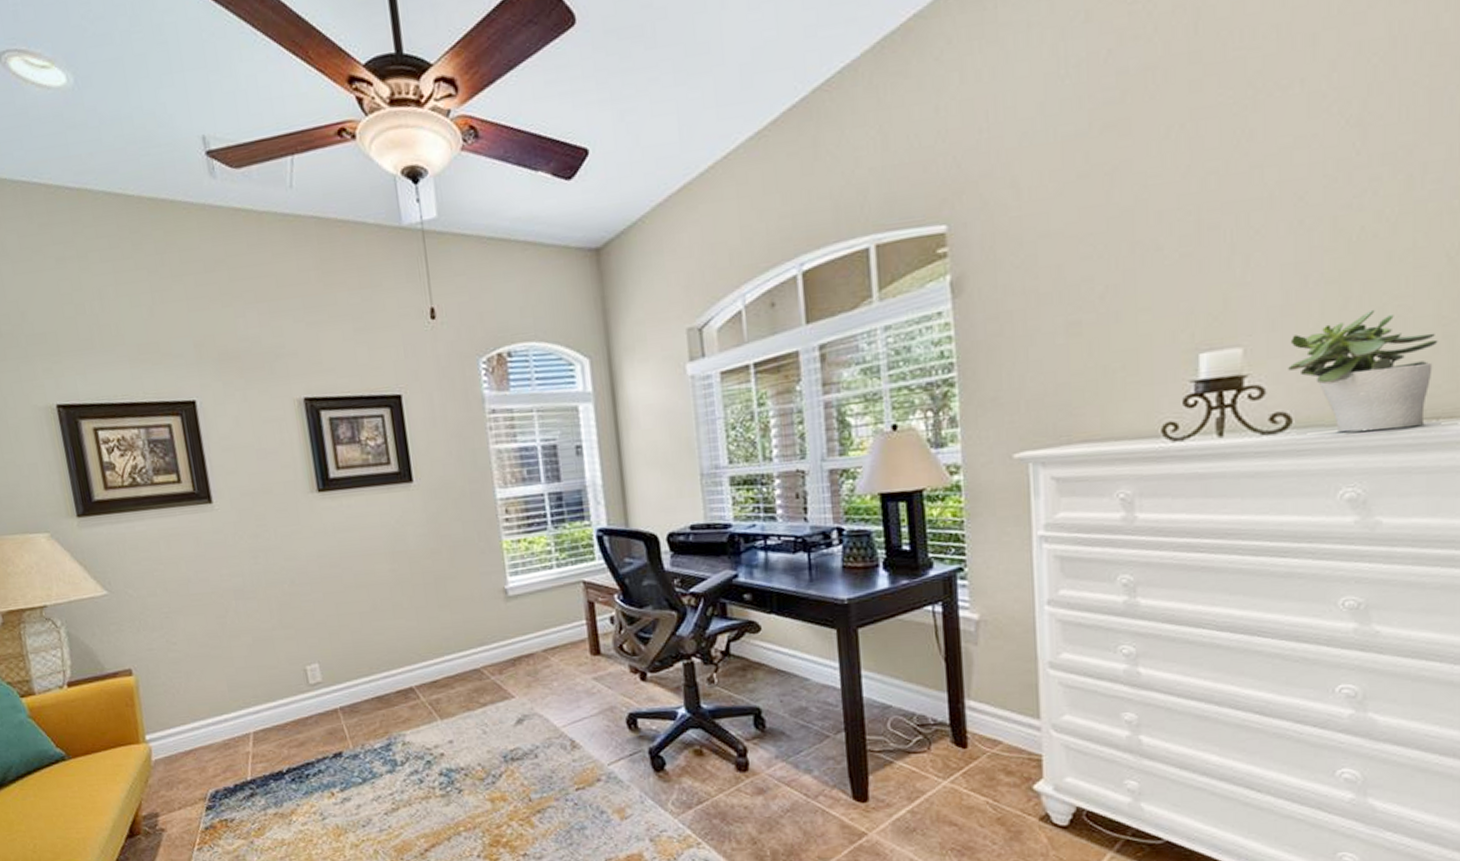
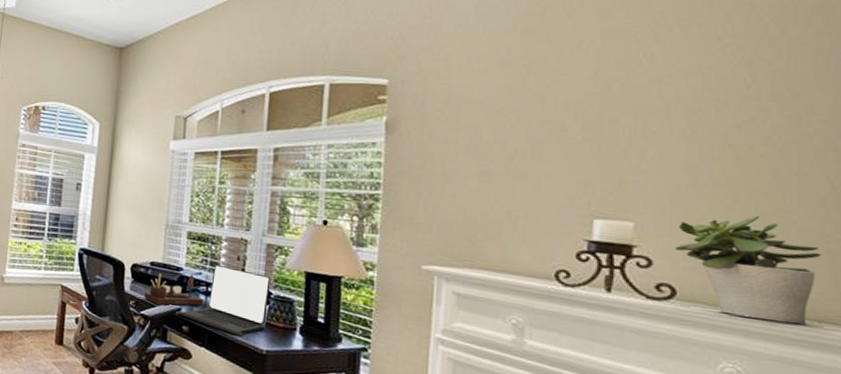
desk organizer: none [690,529,765,577] -> present [144,273,205,306]
laptop: none [734,509,843,591] -> present [177,264,271,337]

